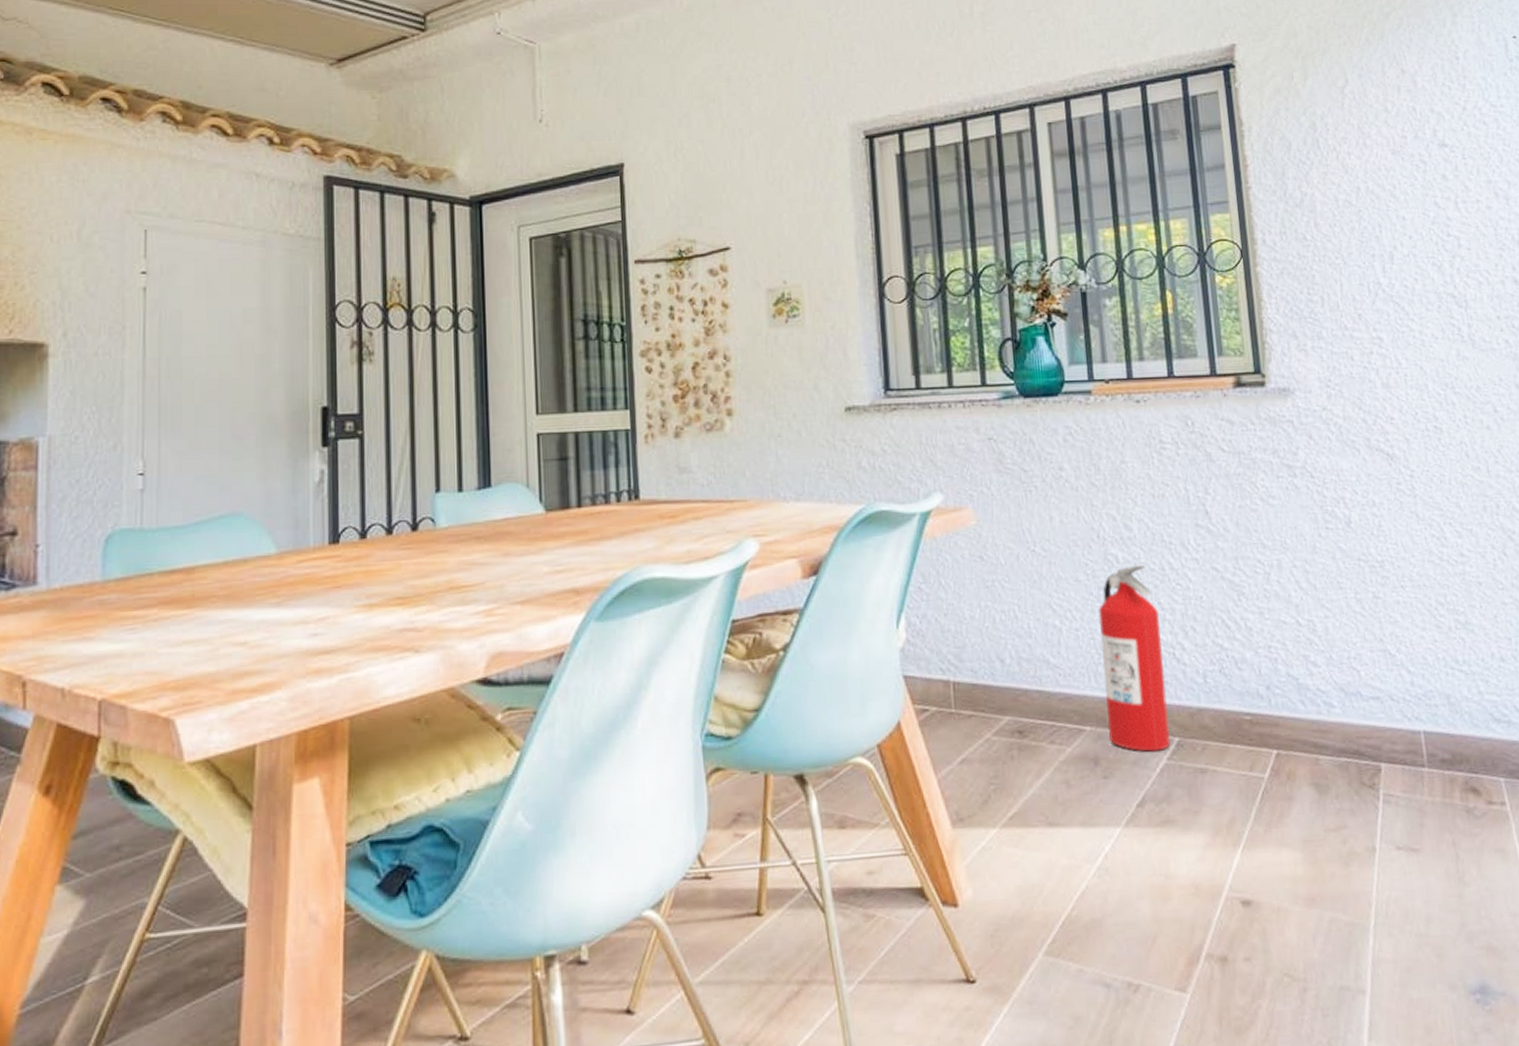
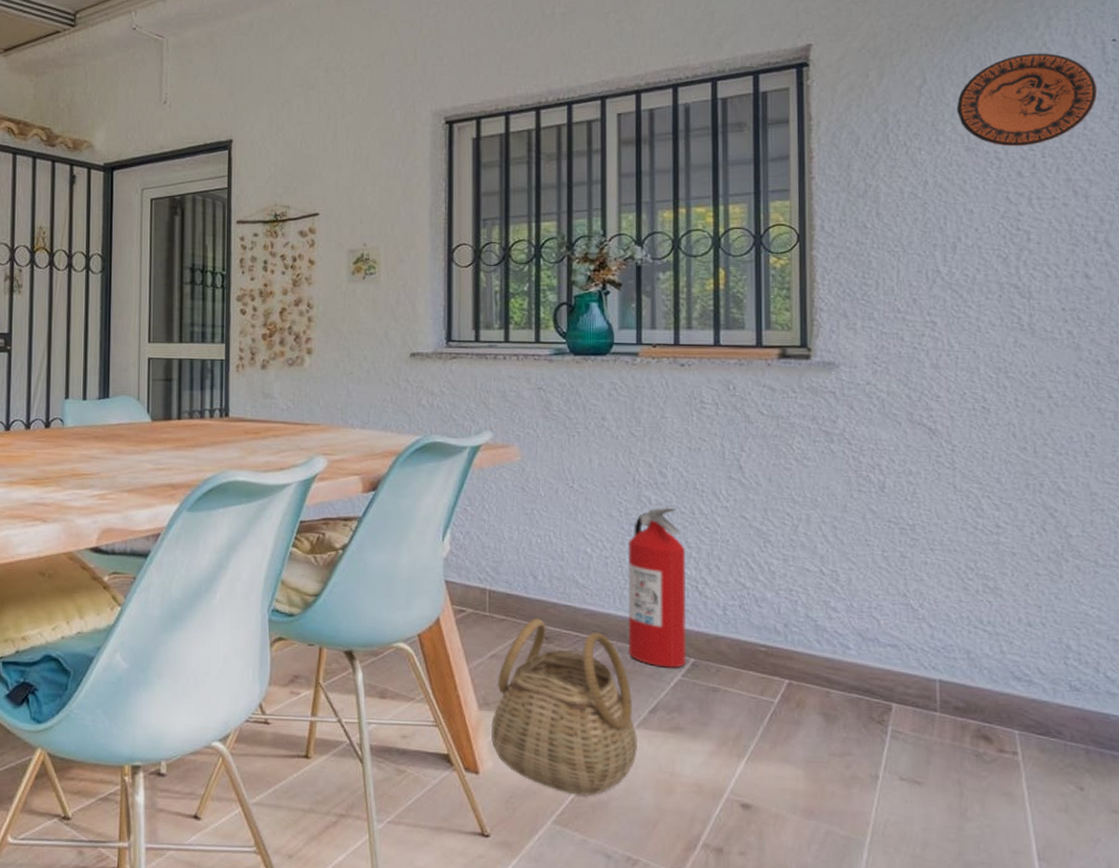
basket: none [967,709,1129,917] -> present [490,618,639,796]
decorative plate: none [1379,51,1506,149] -> present [957,53,1098,147]

